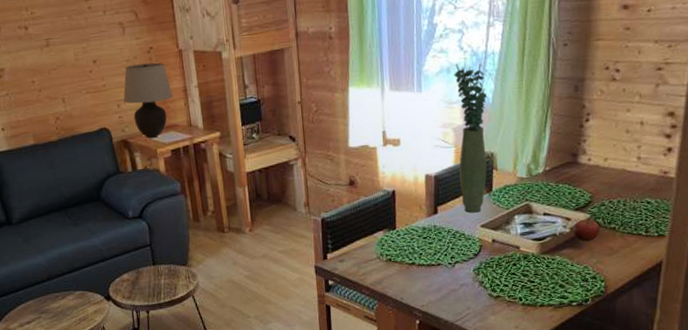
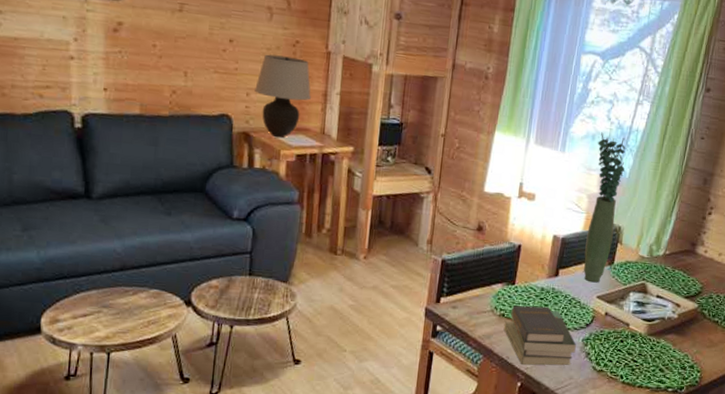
books: none [392,244,468,303] -> present [503,305,576,365]
fruit: present [573,219,600,241] -> none [680,308,705,330]

